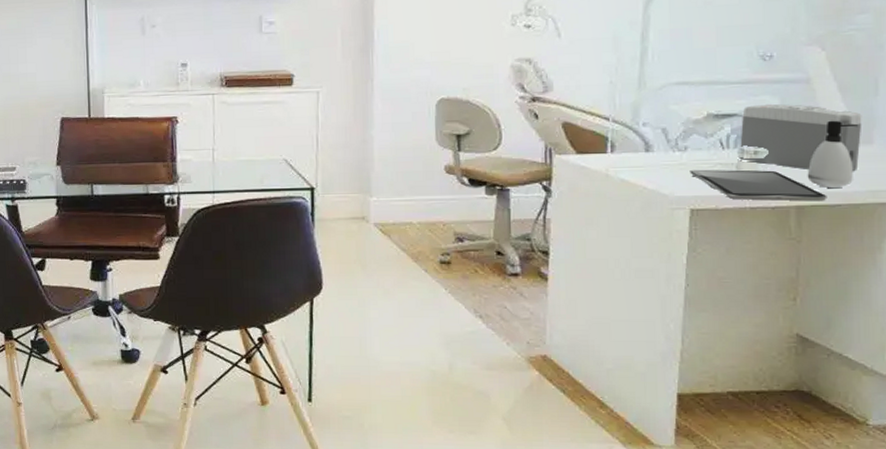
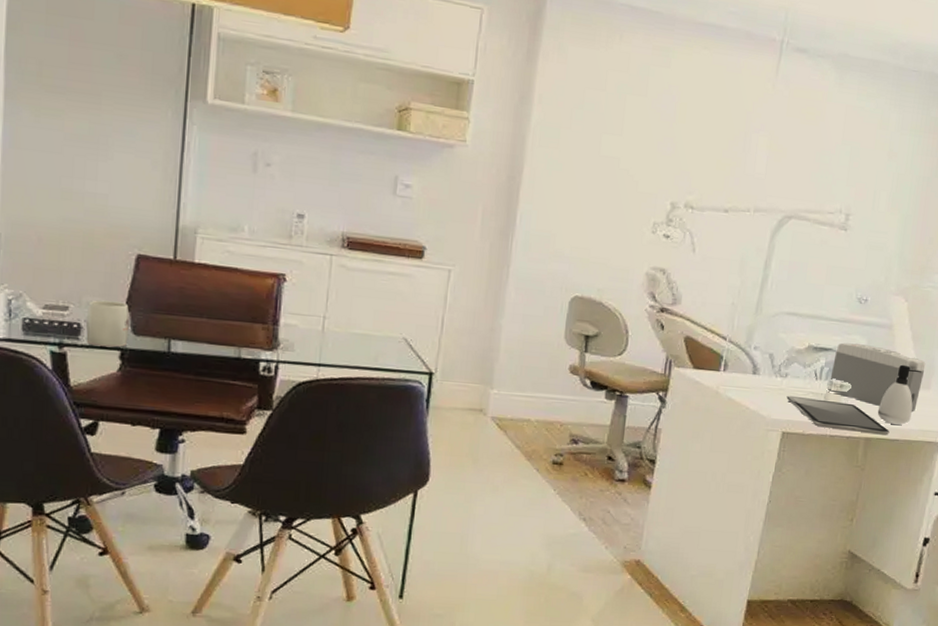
mug: none [29,158,61,197] -> present [86,300,130,348]

